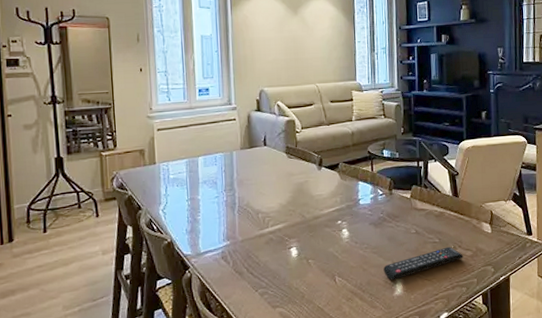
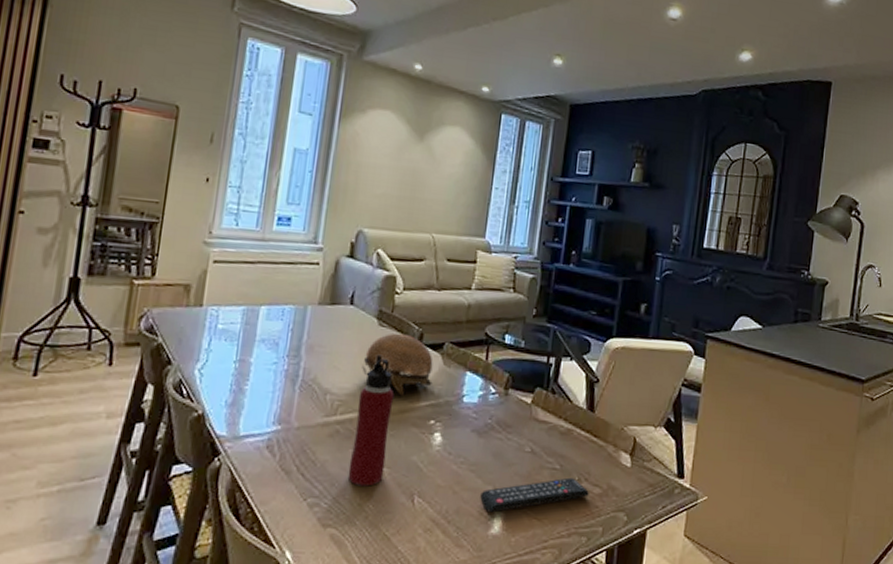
decorative bowl: none [281,161,335,207] -> present [362,332,433,396]
water bottle: none [282,179,311,276] -> present [347,354,395,487]

